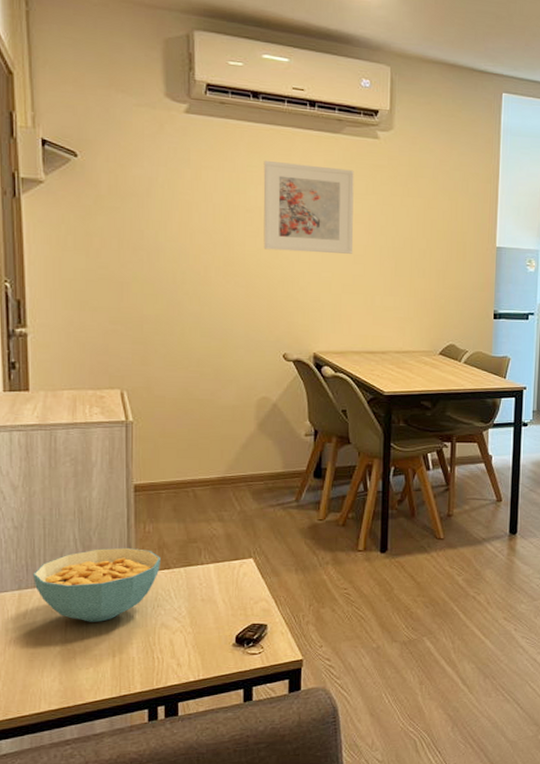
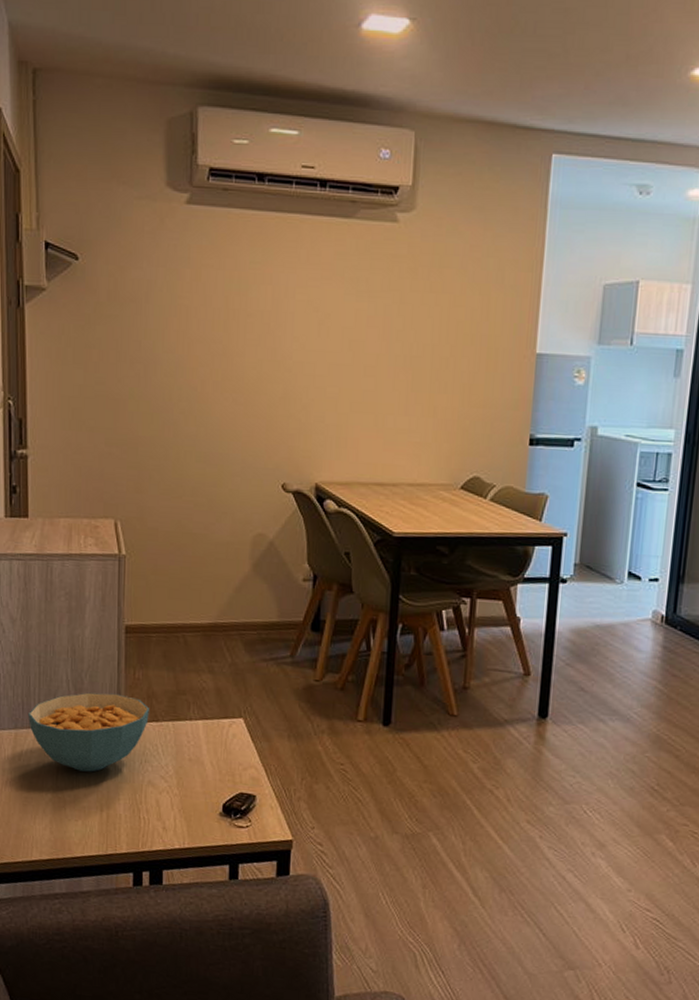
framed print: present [263,160,354,254] -> none [264,254,368,365]

